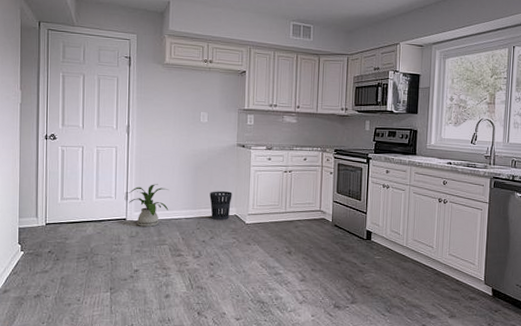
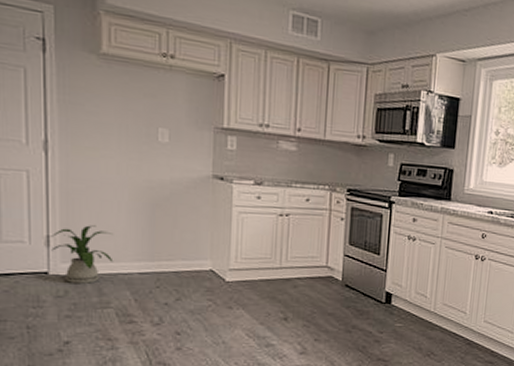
wastebasket: present [209,191,232,220] -> none [173,237,207,277]

